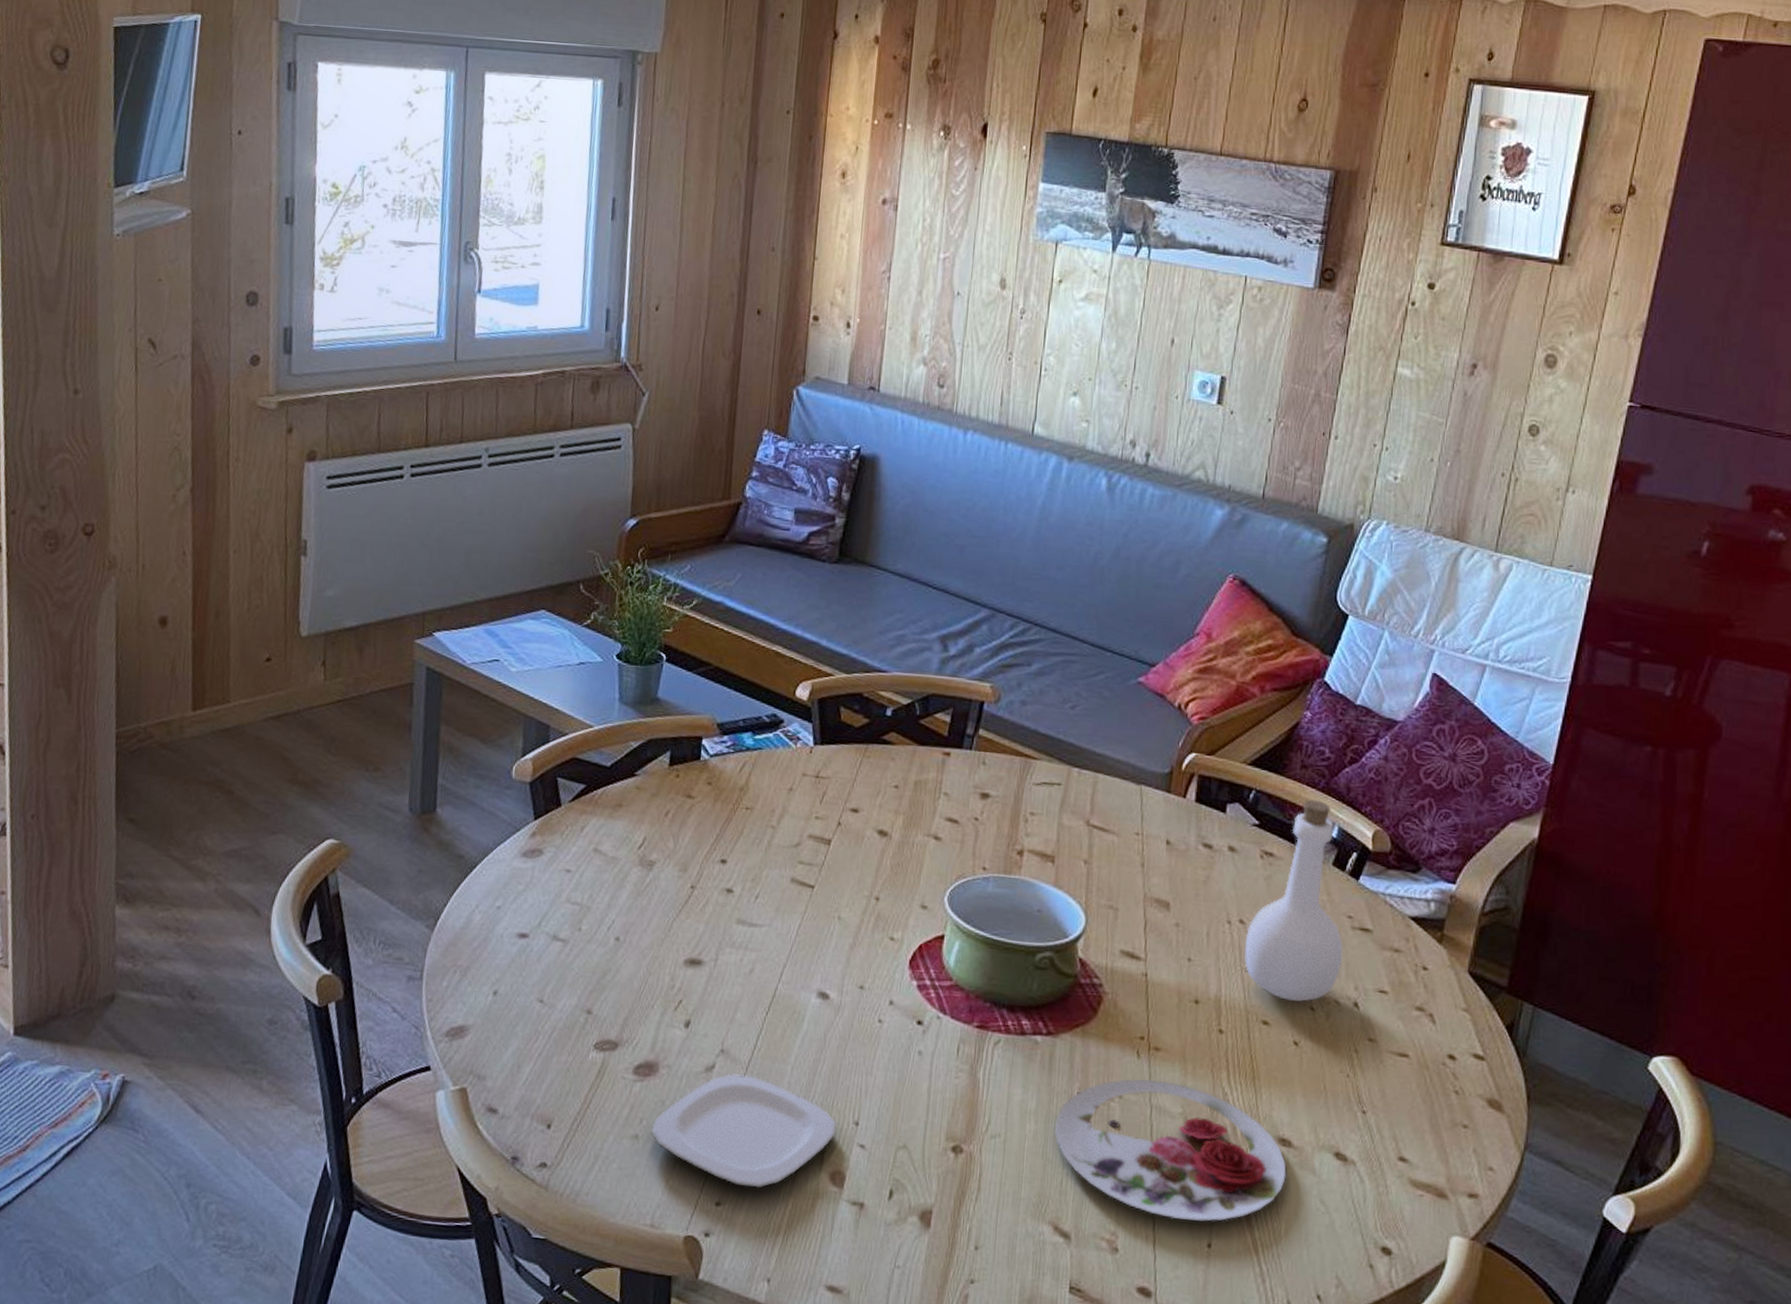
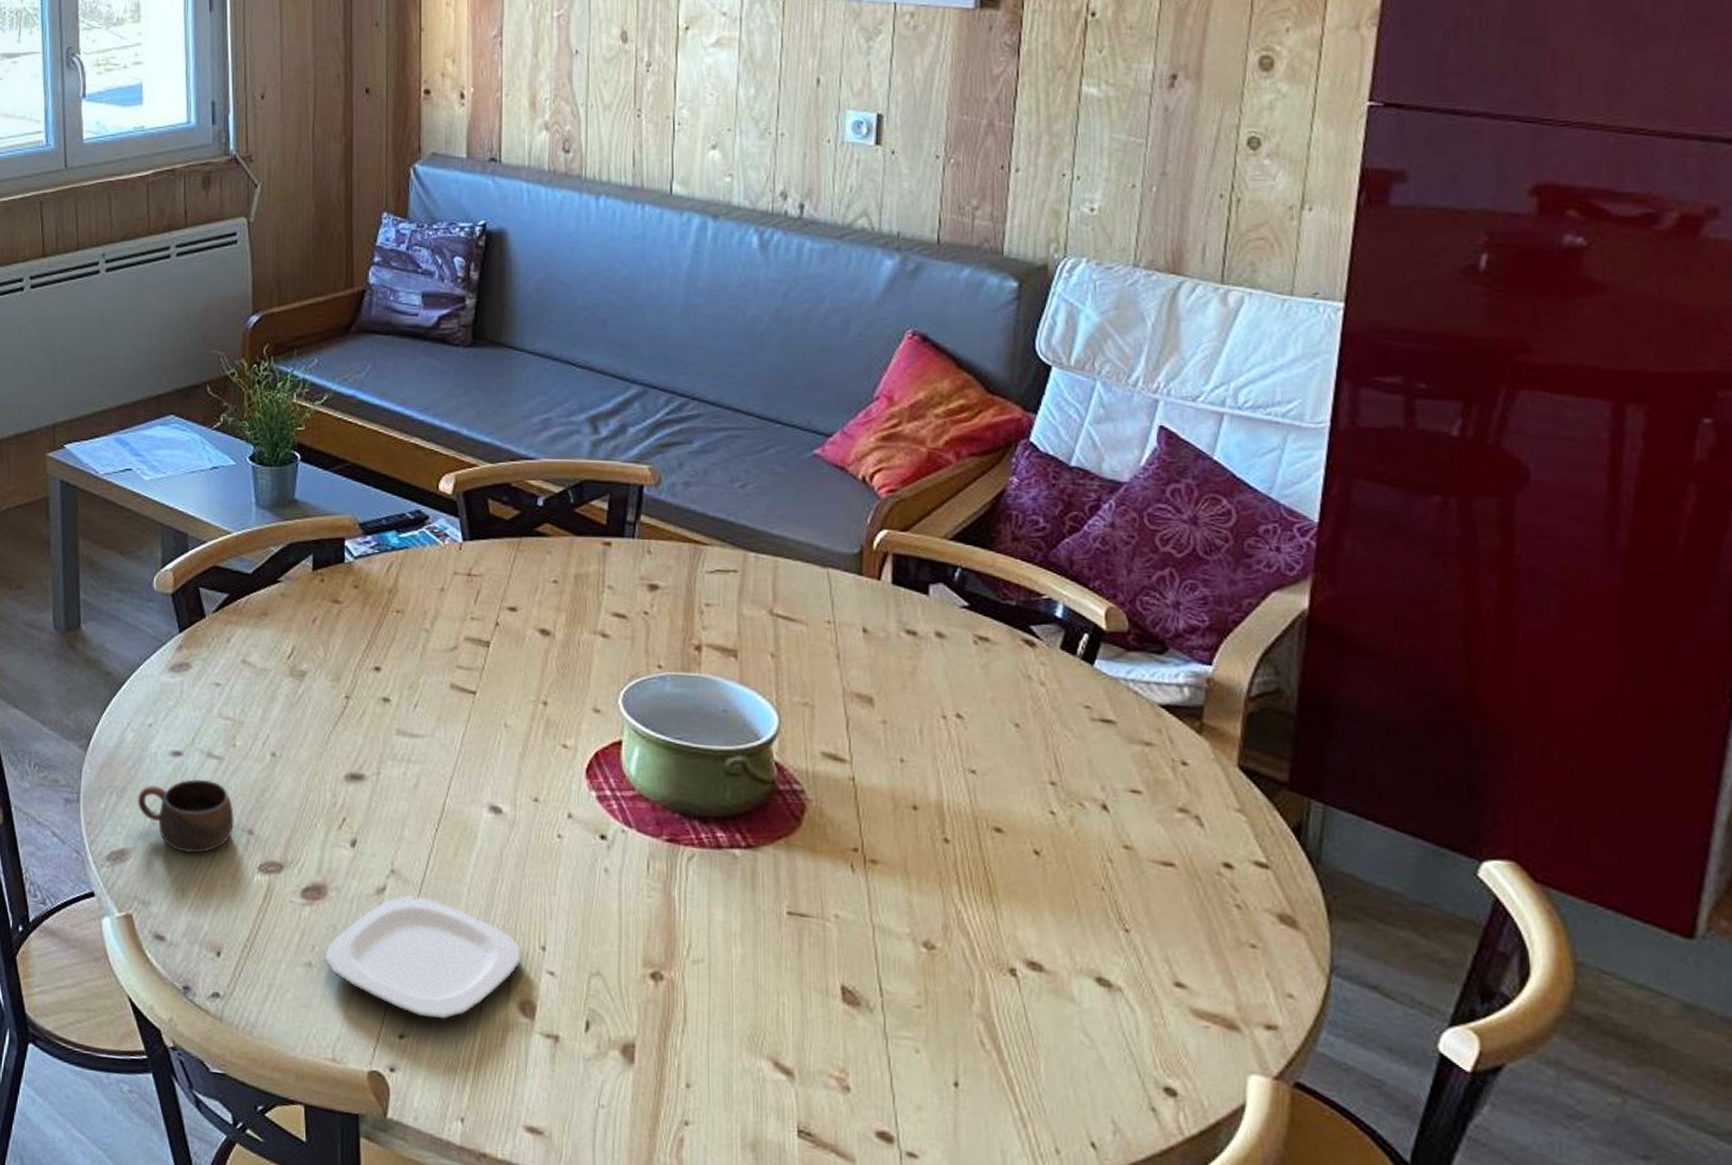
cup: none [480,960,575,1031] -> present [137,778,235,854]
plate: present [1054,1078,1286,1222] -> none [764,895,1040,1057]
bottle: present [1244,799,1344,1002] -> none [966,575,1083,805]

